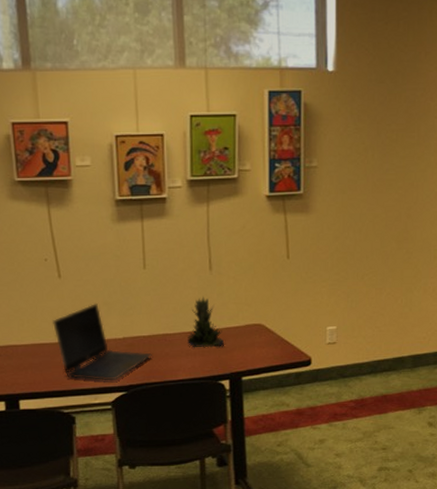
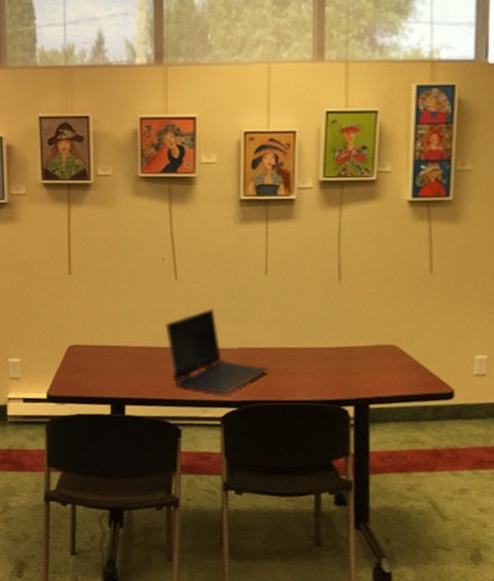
succulent plant: present [187,296,225,348] -> none [309,309,351,368]

